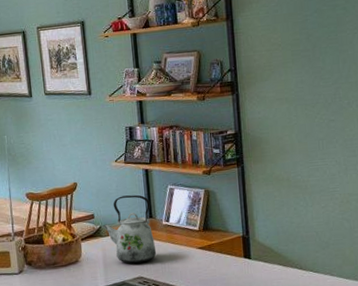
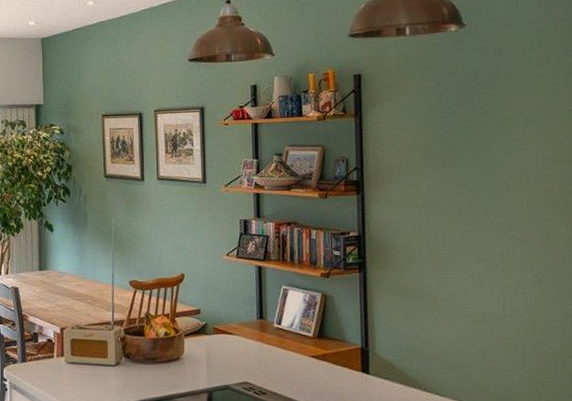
kettle: present [102,194,157,264] -> none [208,292,265,367]

